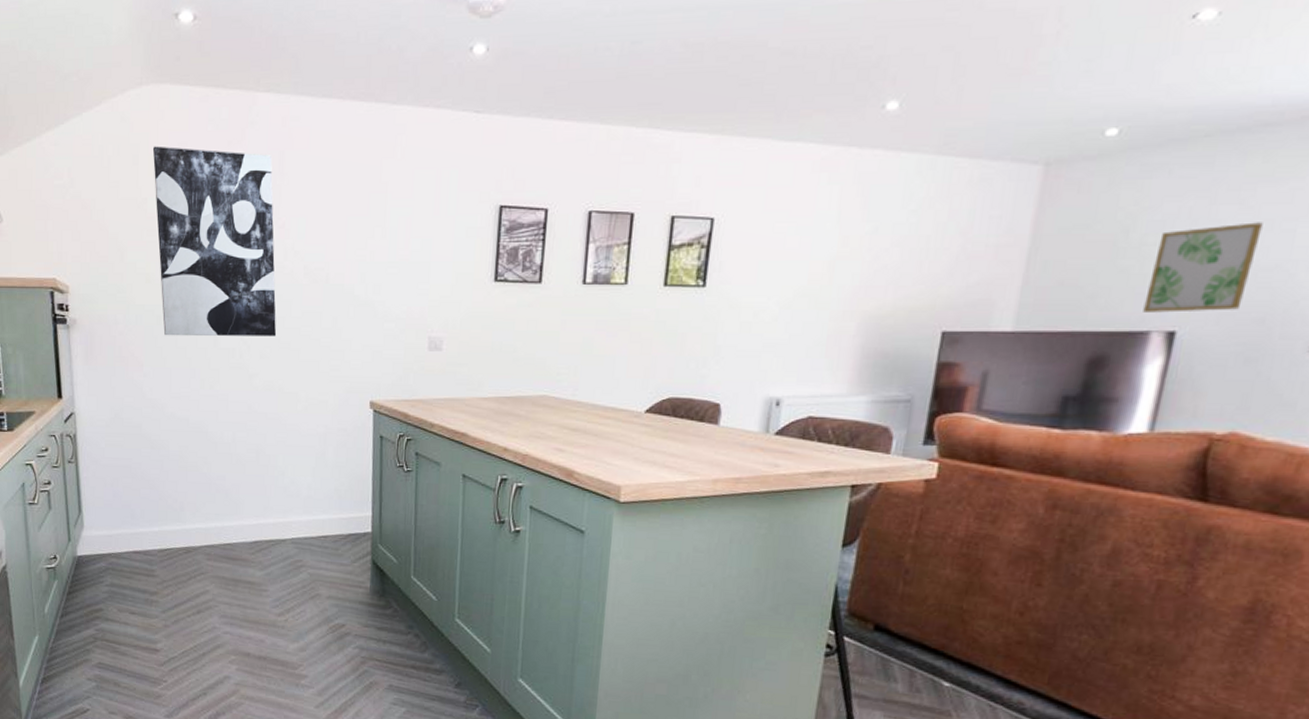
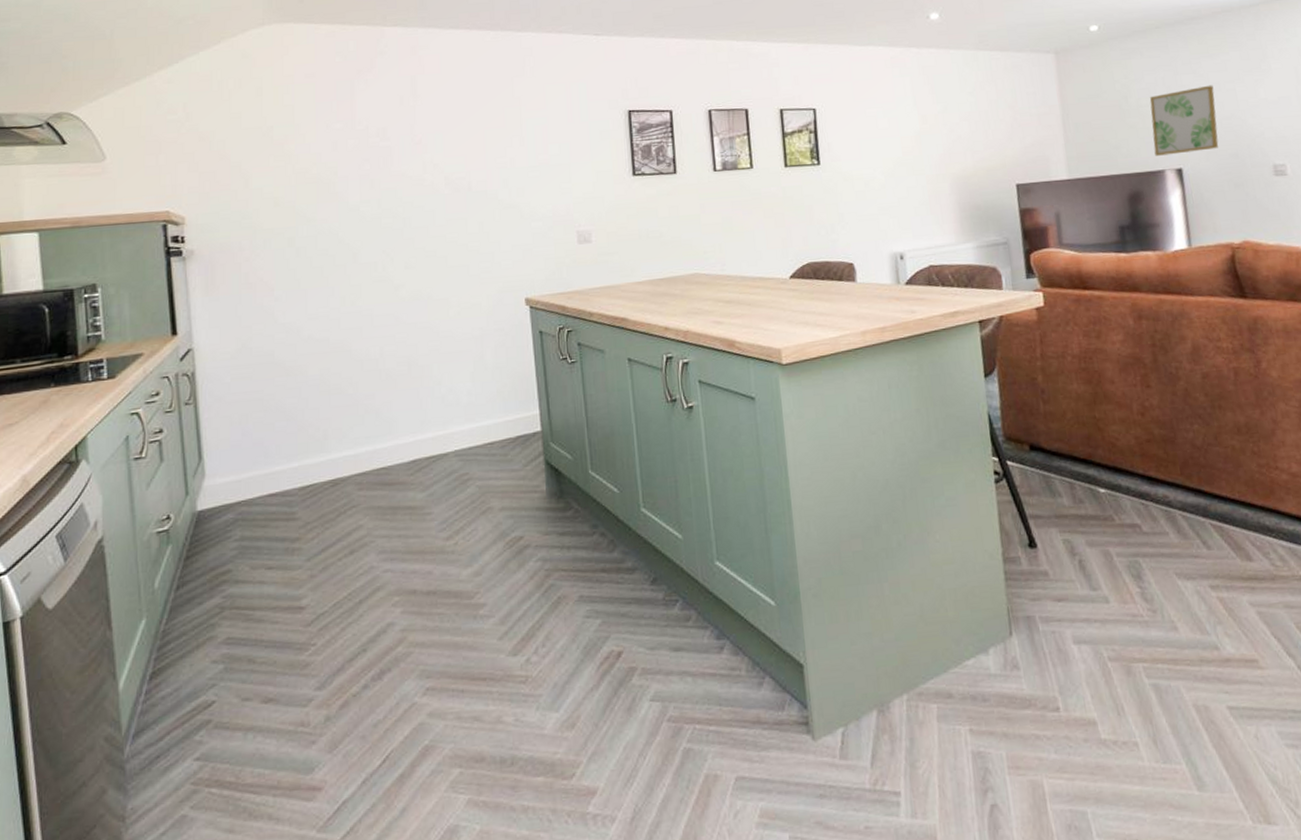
wall art: present [152,146,277,336] -> none [277,78,421,257]

